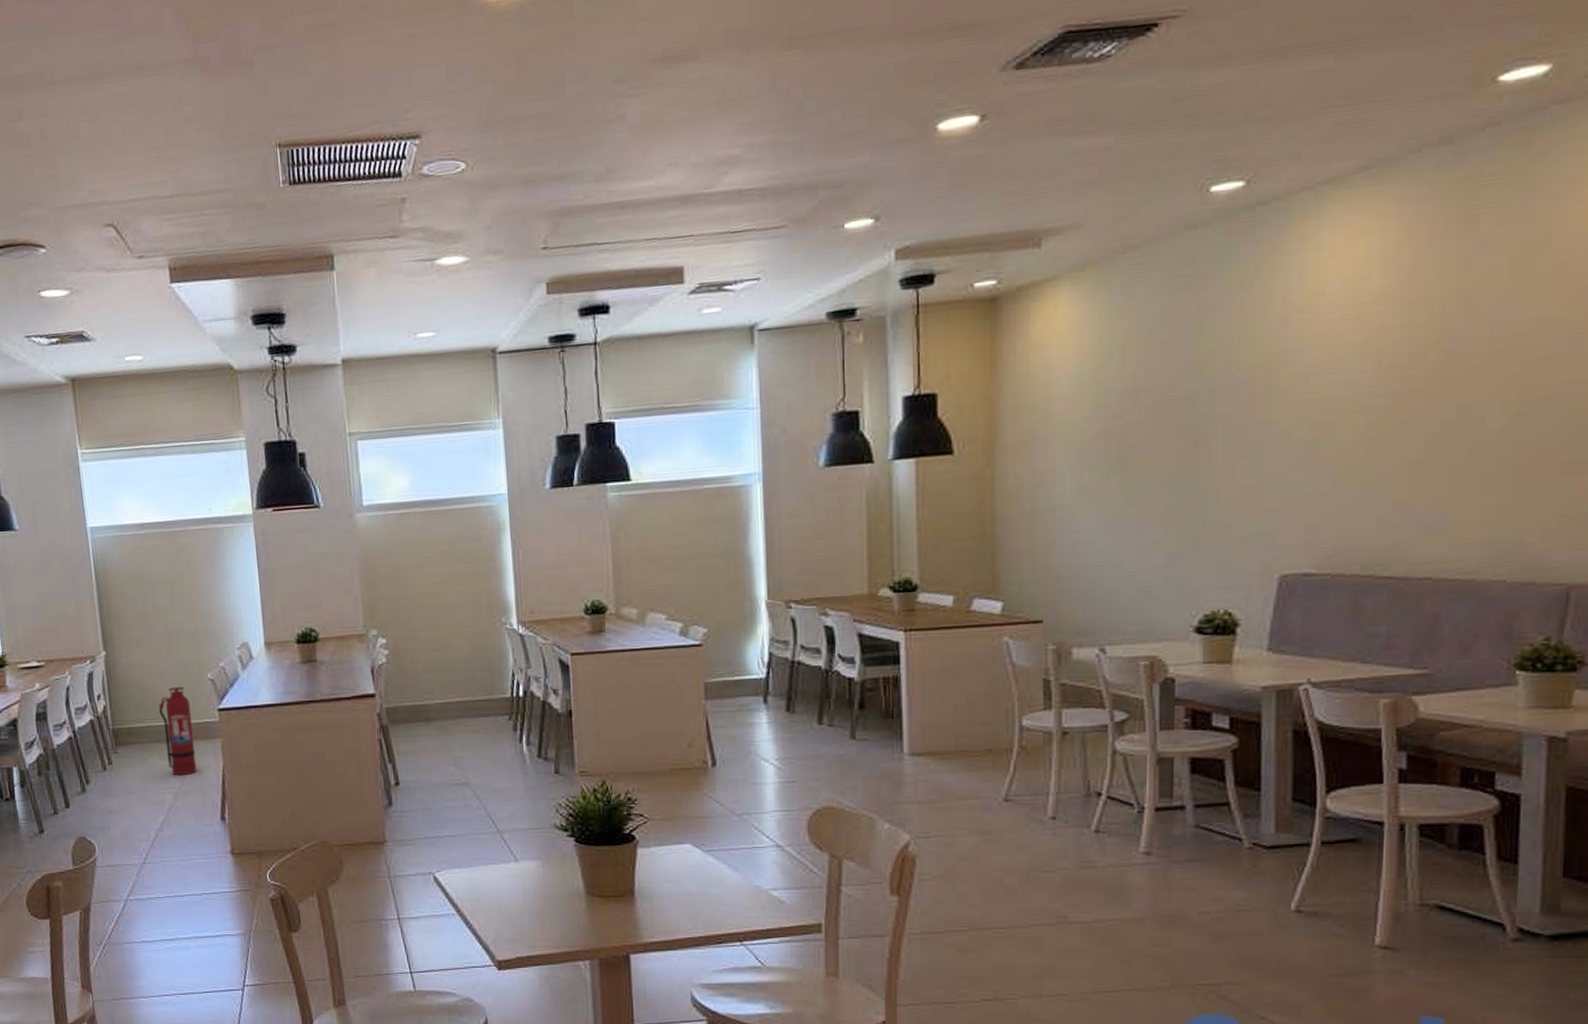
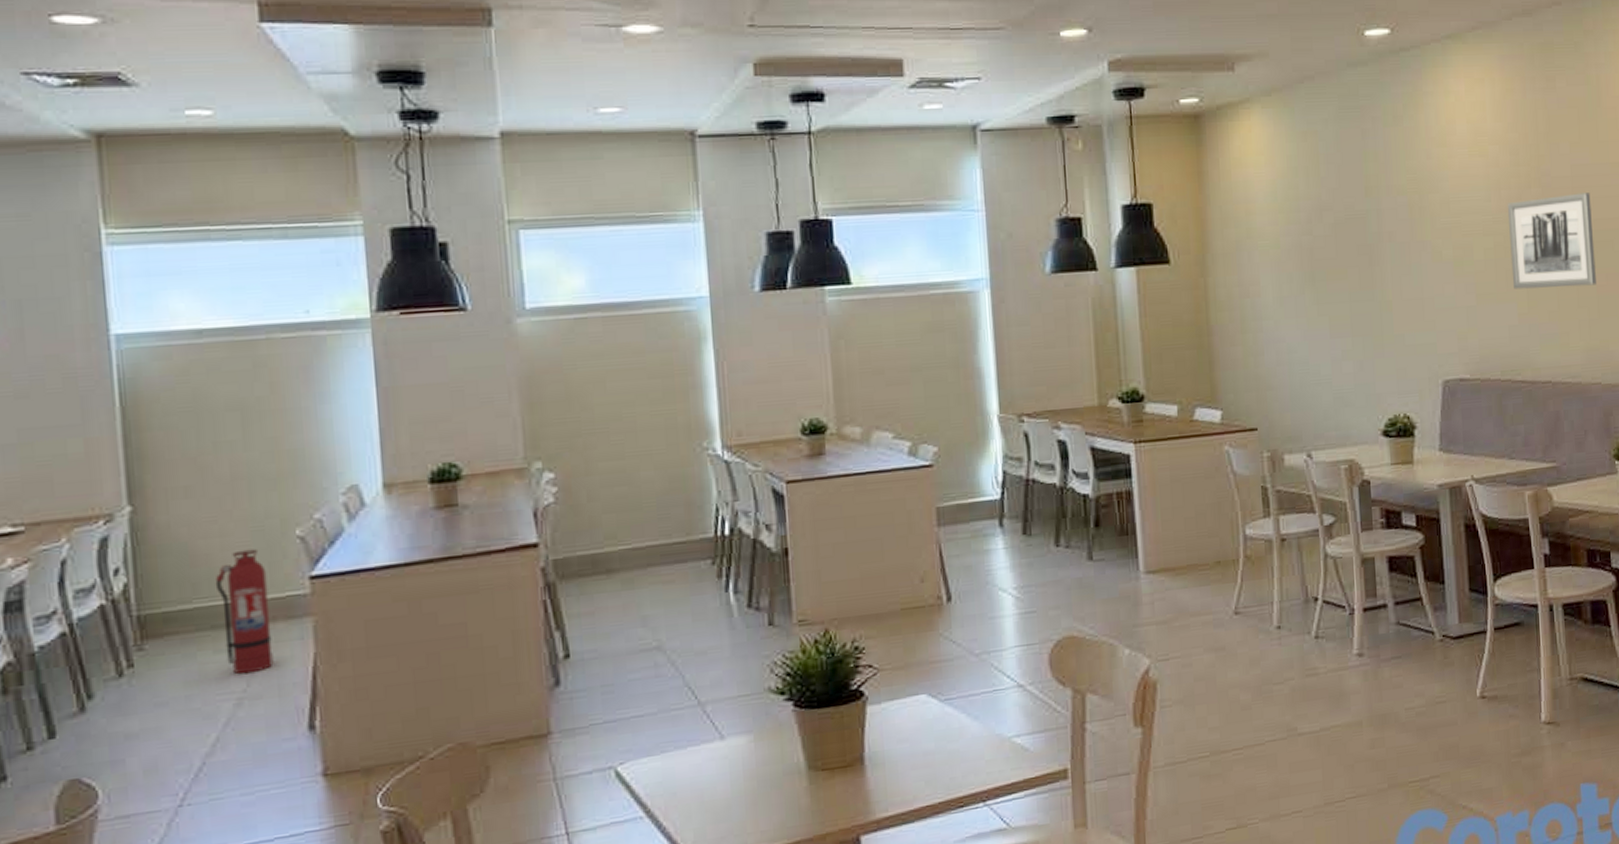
wall art: none [1388,355,1518,473] -> present [1507,192,1596,290]

